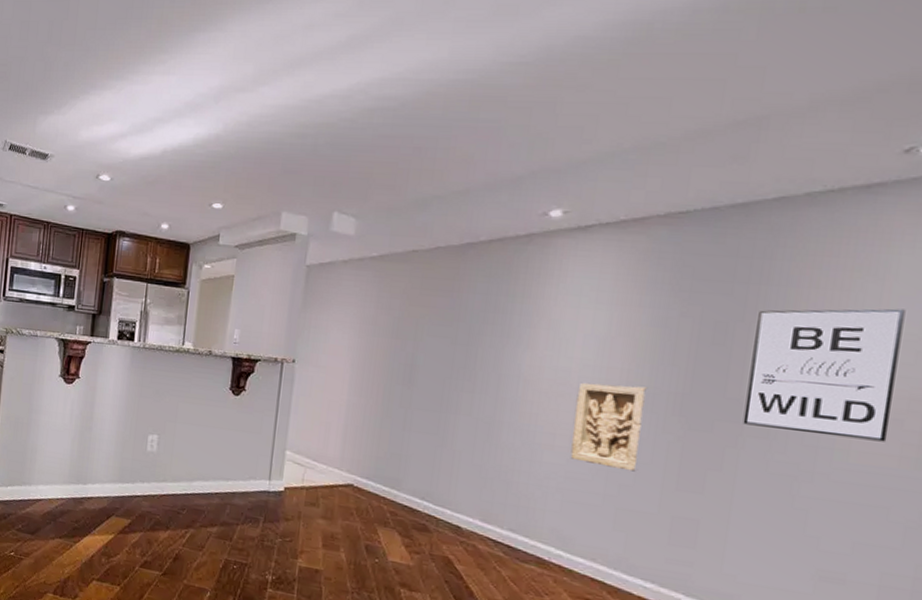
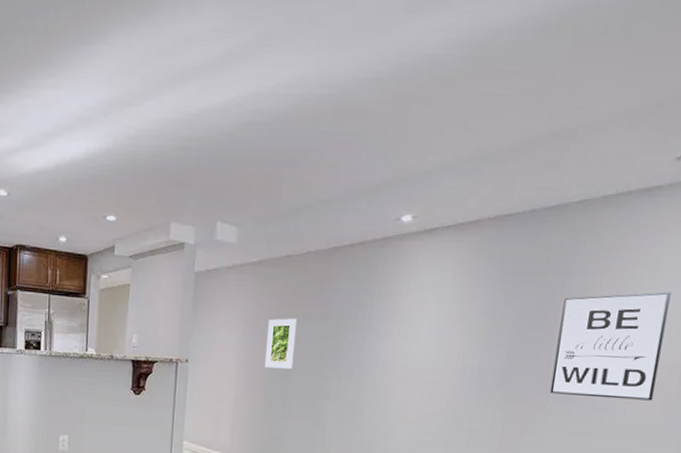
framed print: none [383,319,424,377] -> present [265,318,298,369]
stone relief: present [570,382,648,472] -> none [418,366,479,438]

